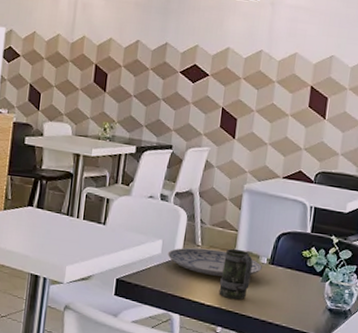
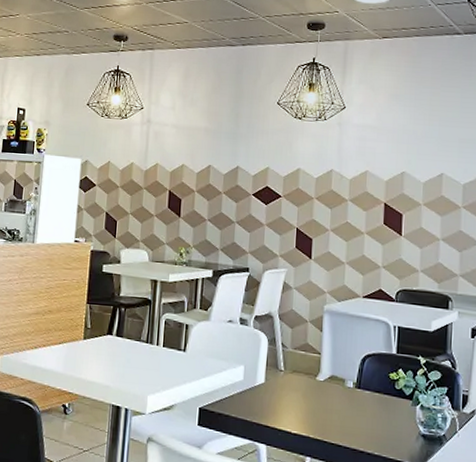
plate: present [167,247,263,277] -> none [250,372,350,403]
mug: present [219,248,253,300] -> none [305,372,338,427]

